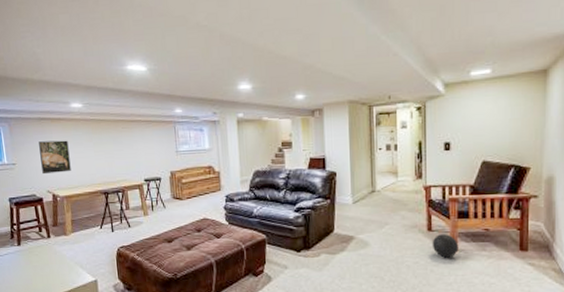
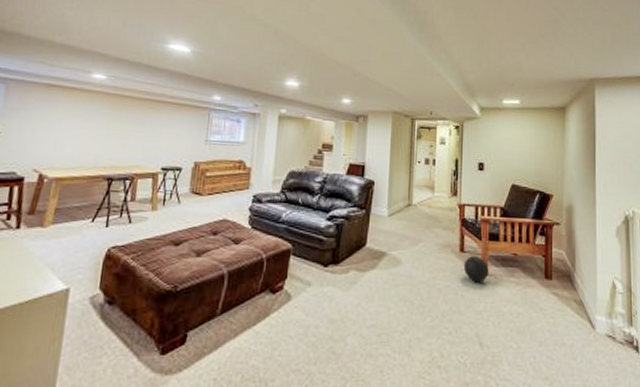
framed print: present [39,140,71,175] -> none [33,110,78,150]

